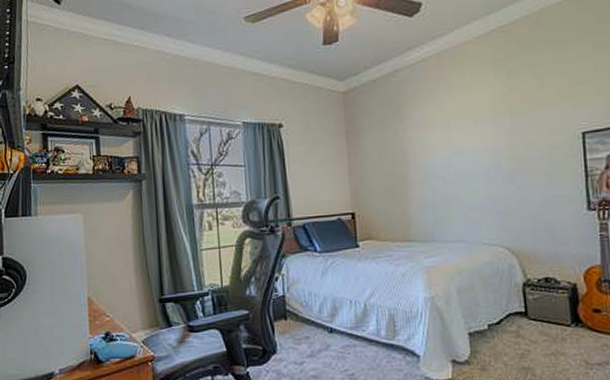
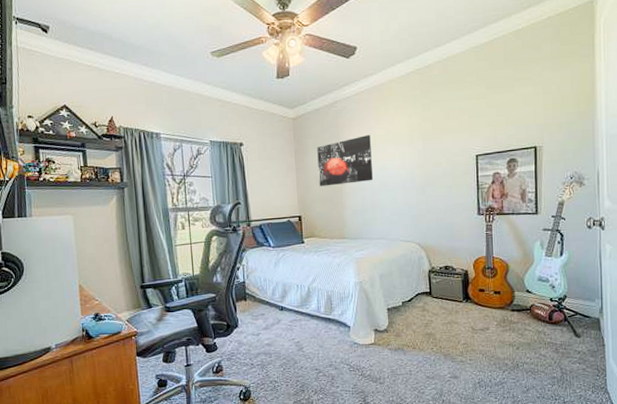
wall art: none [374,110,446,176] -> present [317,135,373,187]

